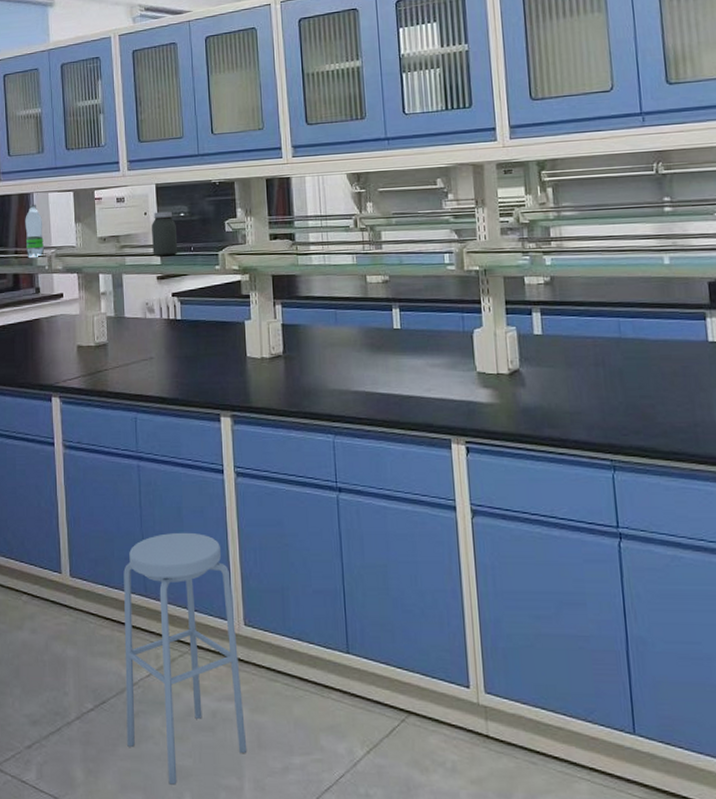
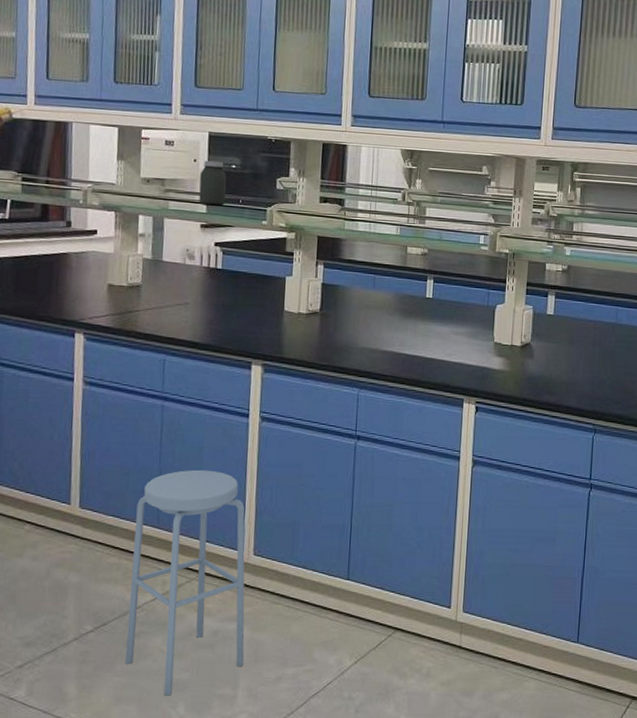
bottle: present [25,204,44,259] -> none [59,134,80,191]

